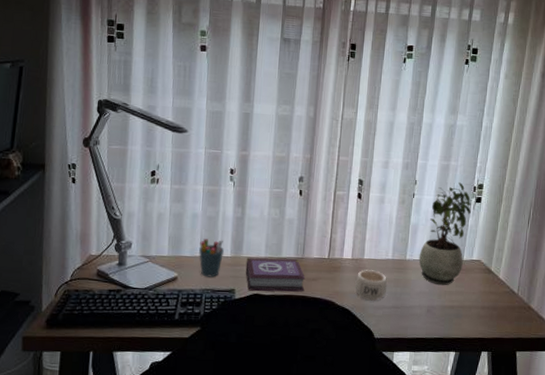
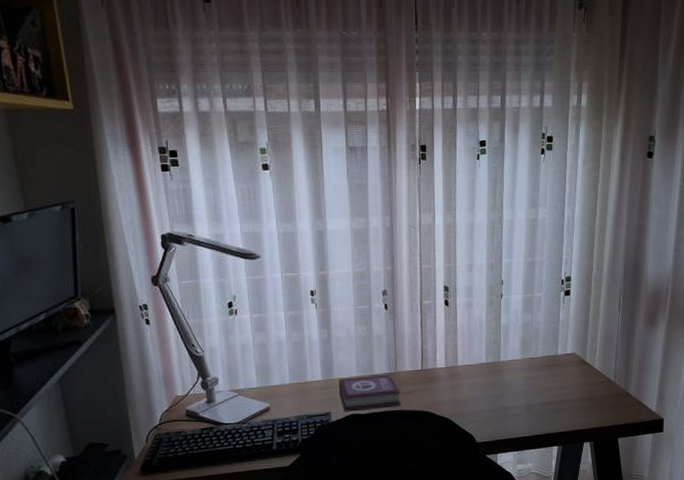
pen holder: present [199,239,224,277] -> none [288,364,314,404]
mug: present [355,270,388,301] -> none [451,376,485,407]
potted plant: present [418,182,471,286] -> none [513,277,561,383]

